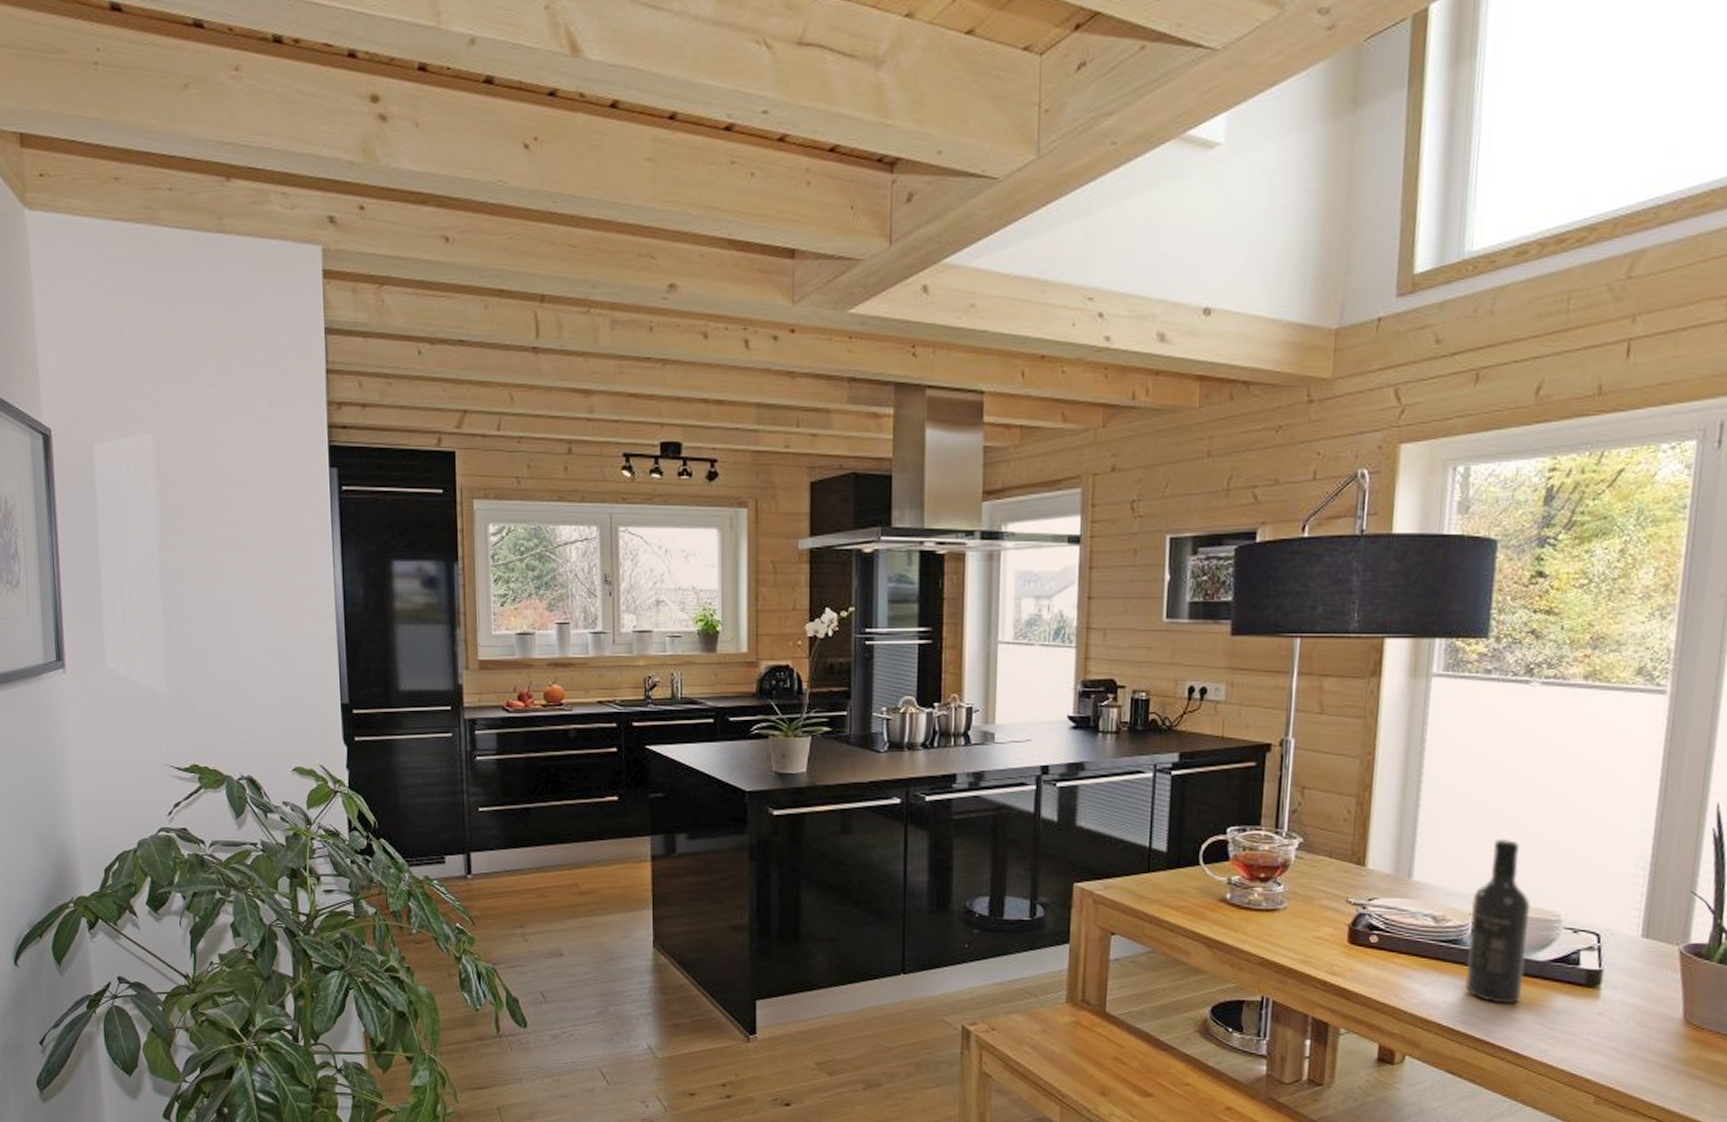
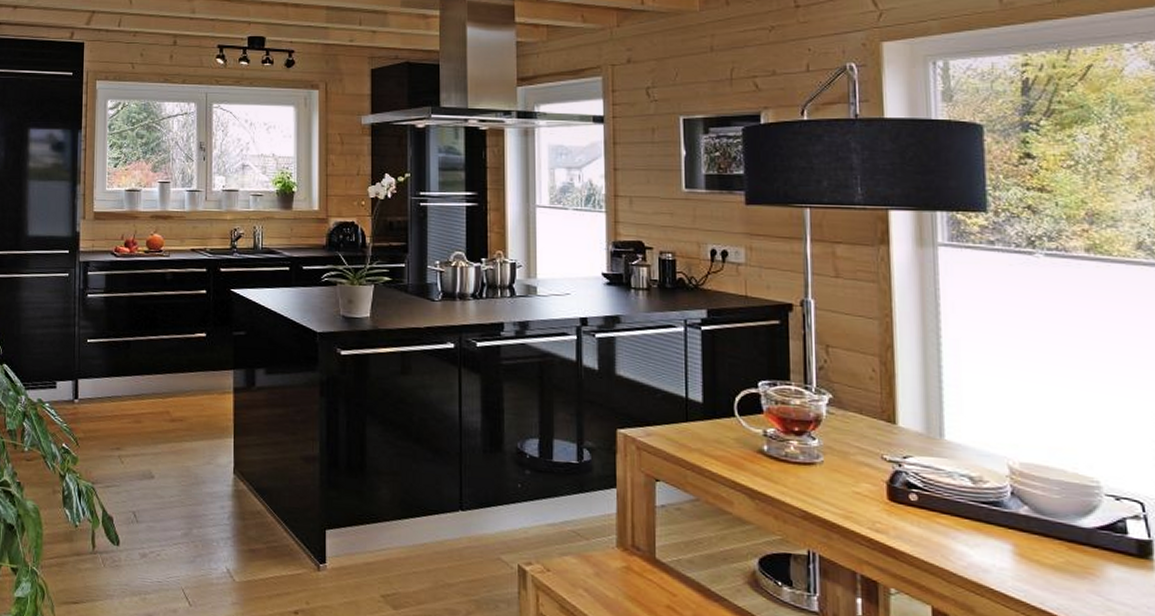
wine bottle: present [1464,838,1531,1004] -> none [1007,401,1072,572]

